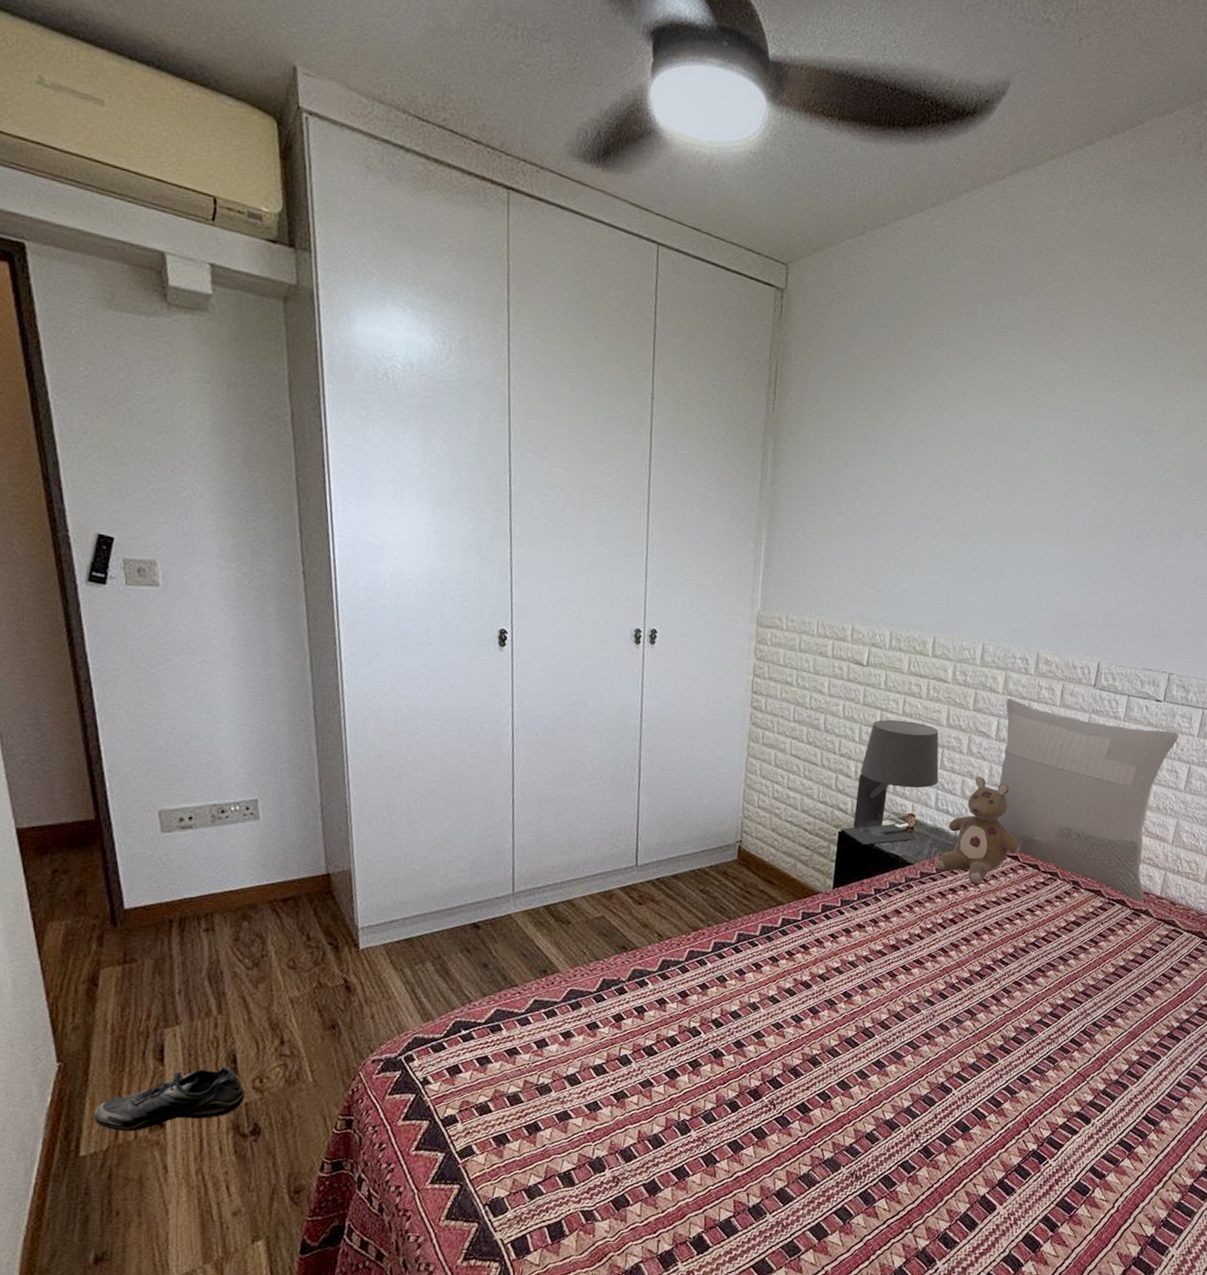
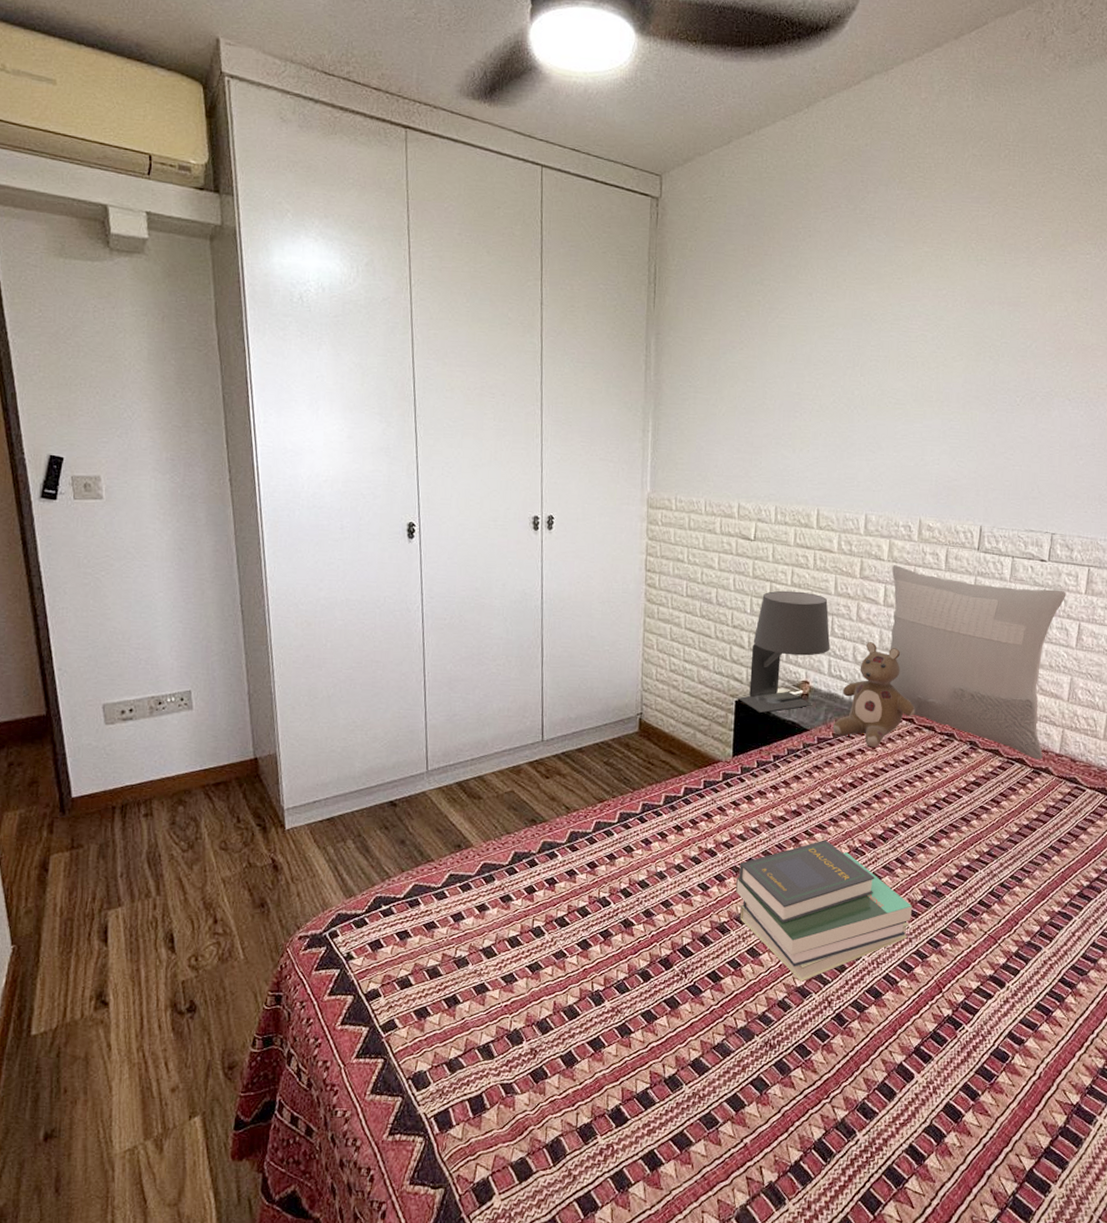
shoe: present [94,1066,246,1131] -> none [44,945,182,1010]
books: none [829,975,1006,1115] -> present [736,840,913,982]

